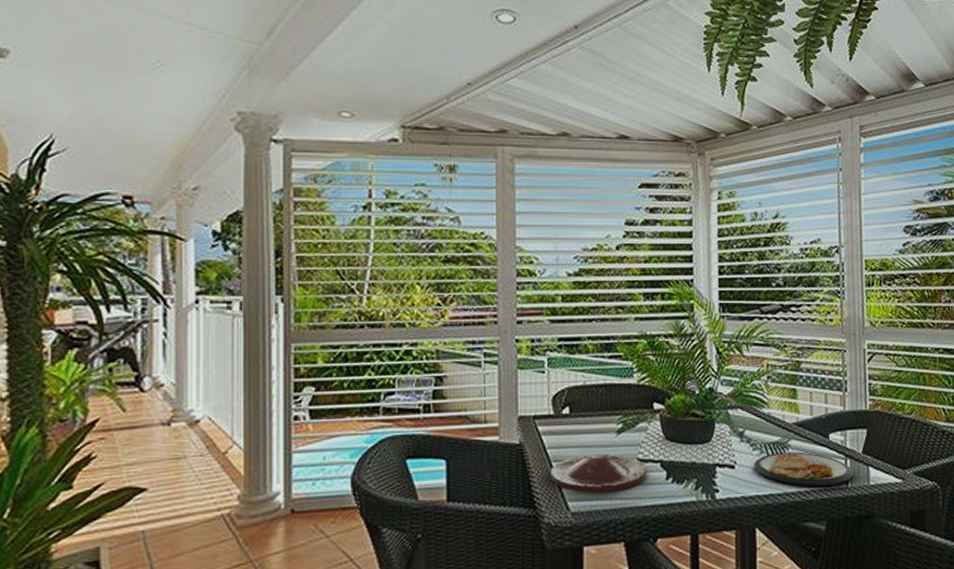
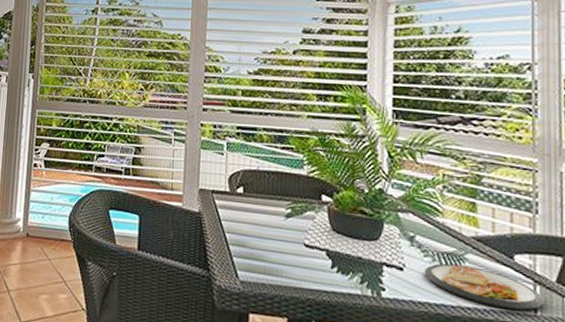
plate: present [550,453,647,494] -> none [223,231,312,271]

